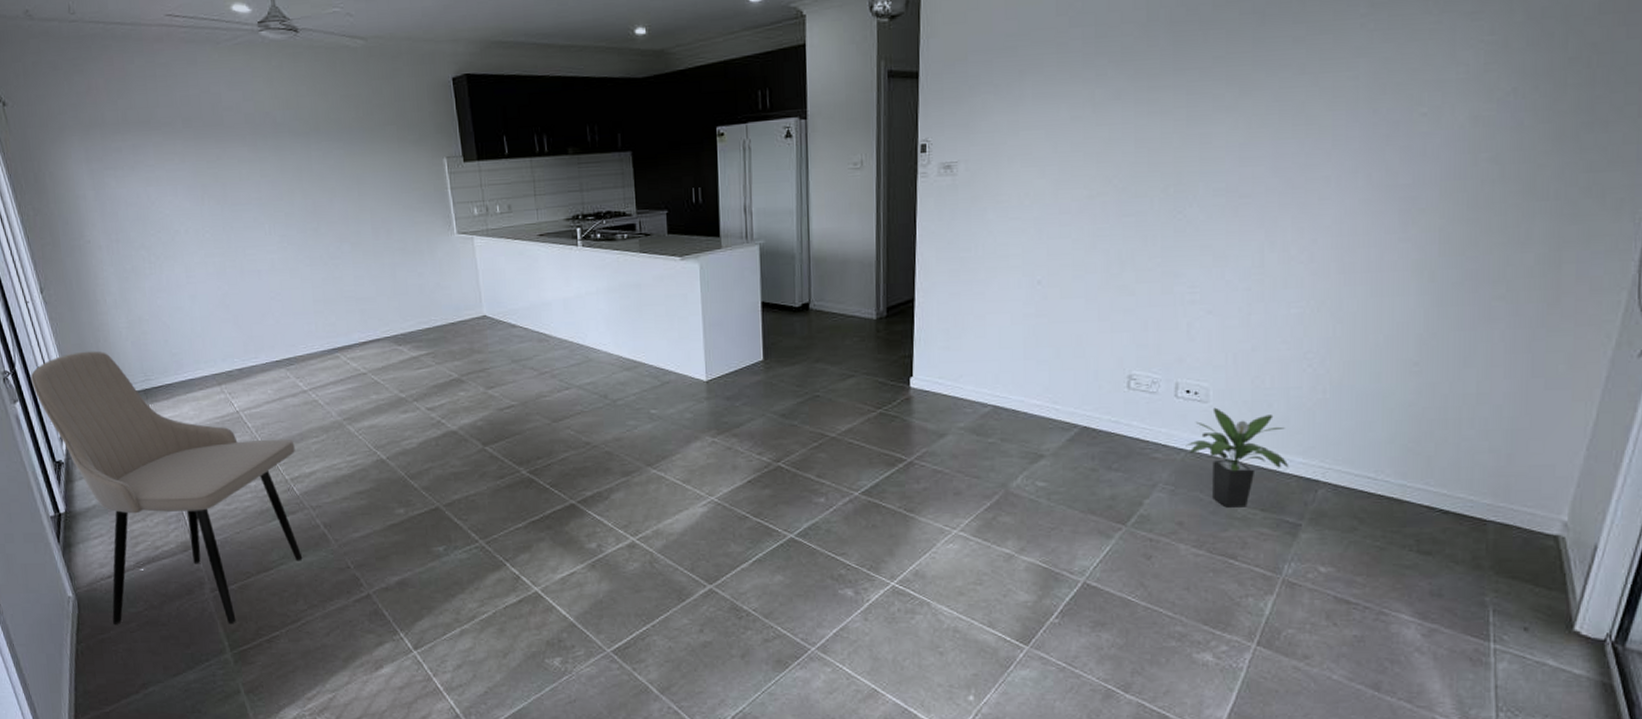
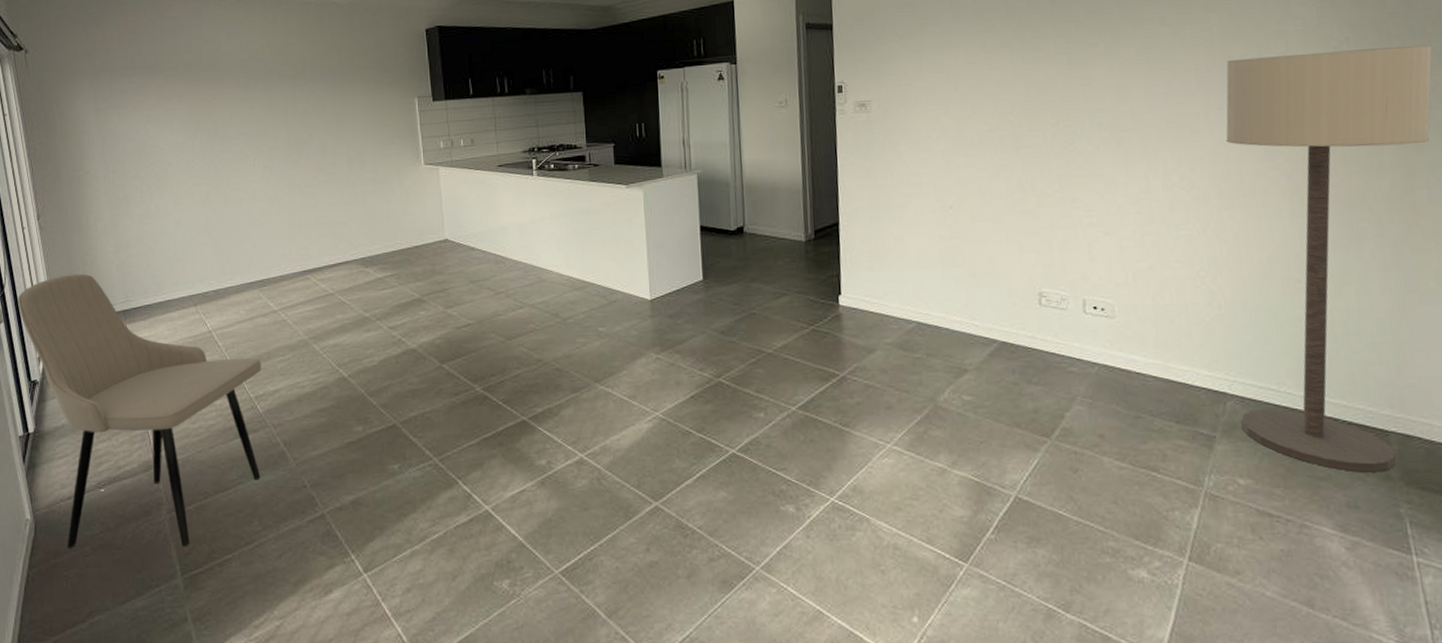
potted plant: present [1185,407,1289,508] -> none [1098,323,1197,420]
floor lamp: none [1331,97,1613,561] -> present [1225,45,1432,473]

